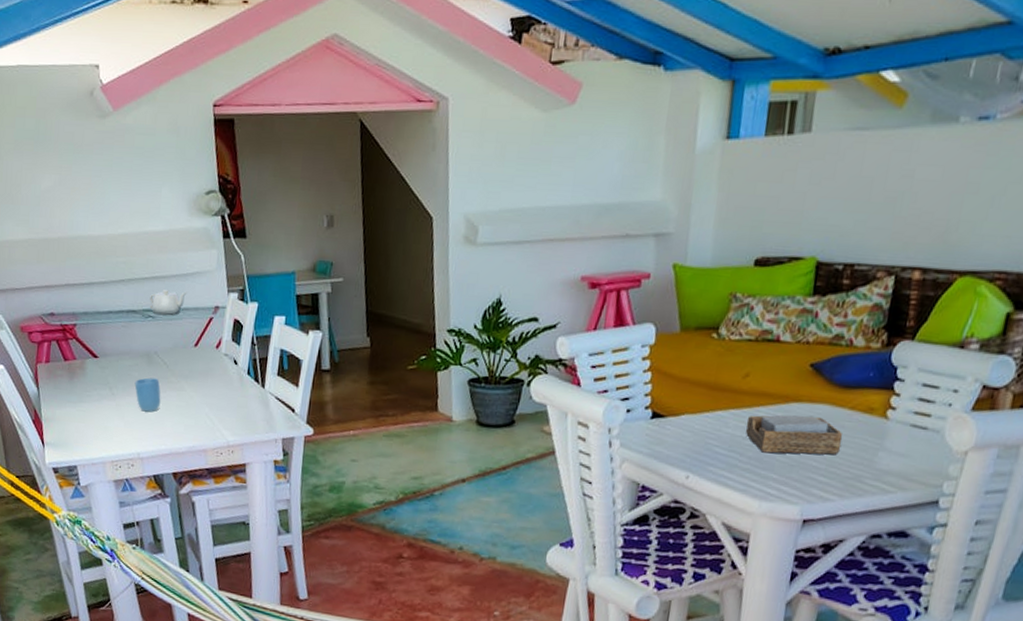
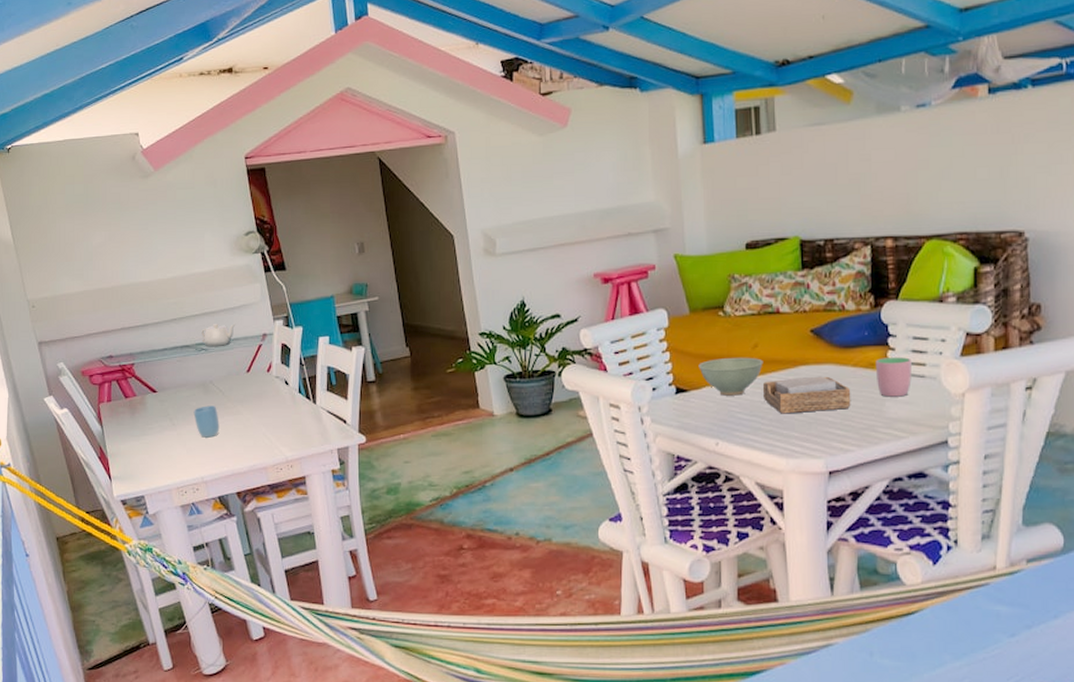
bowl: none [680,385,753,428] -> present [698,357,763,396]
cup: none [872,403,916,448] -> present [875,357,912,397]

